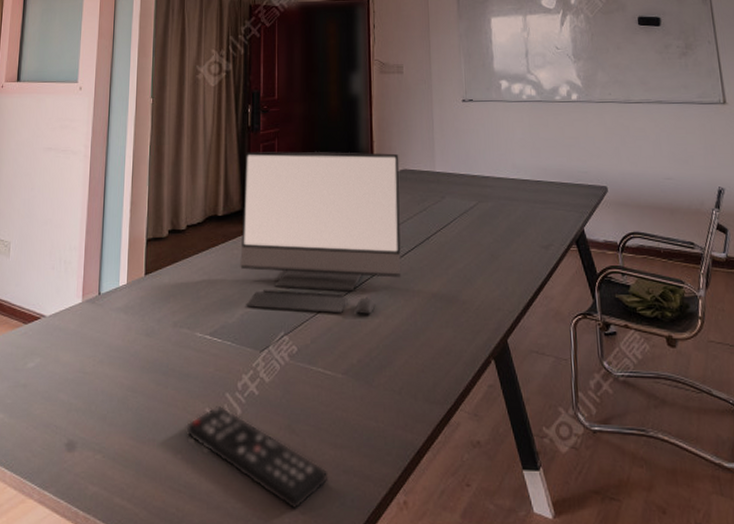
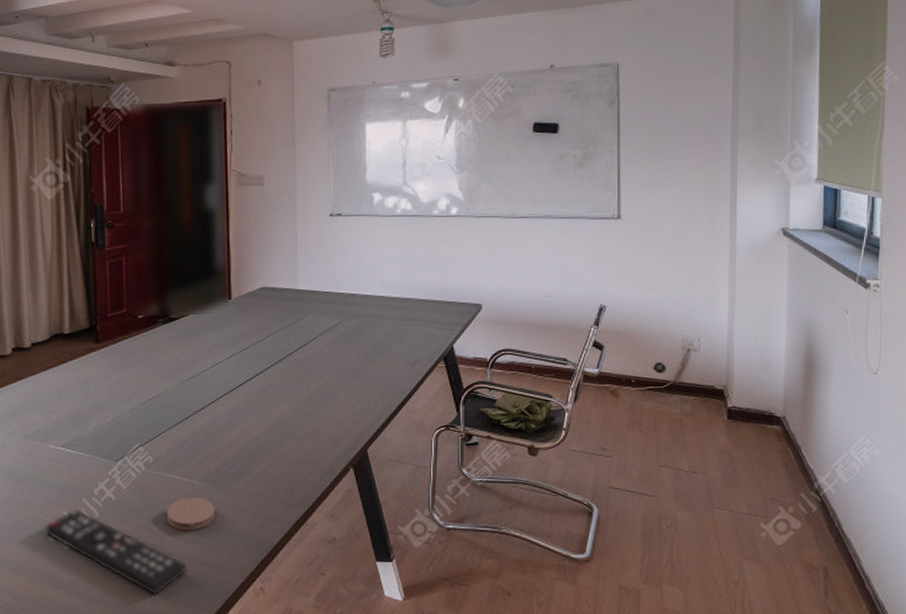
monitor: present [240,151,402,314] -> none [89,268,260,427]
coaster: none [309,393,358,431] -> present [167,498,215,530]

